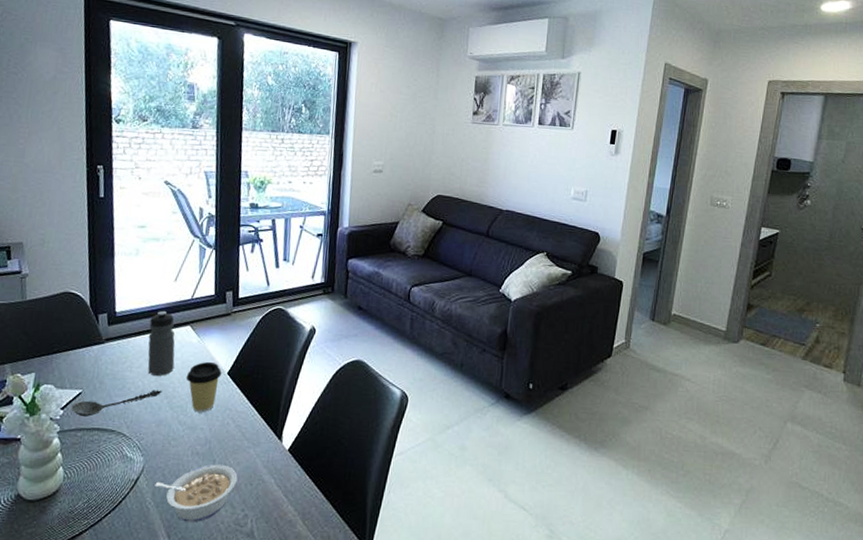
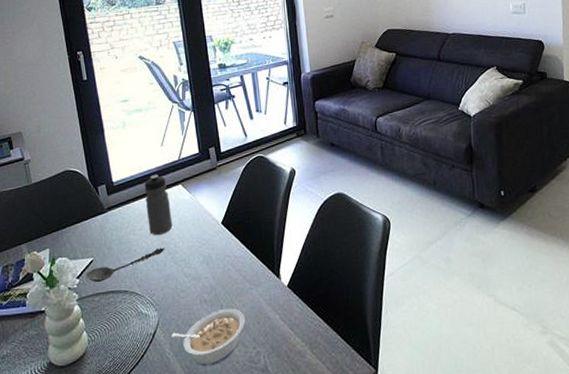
coffee cup: present [186,361,222,413] -> none [184,214,217,263]

